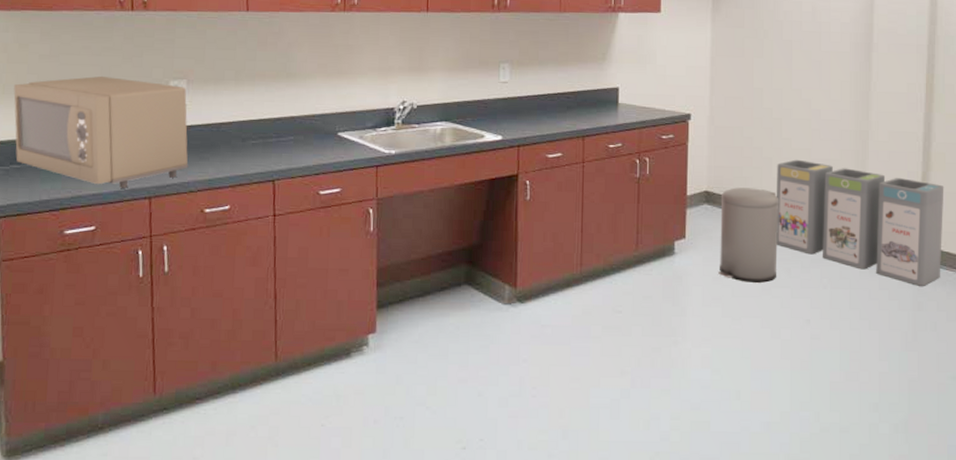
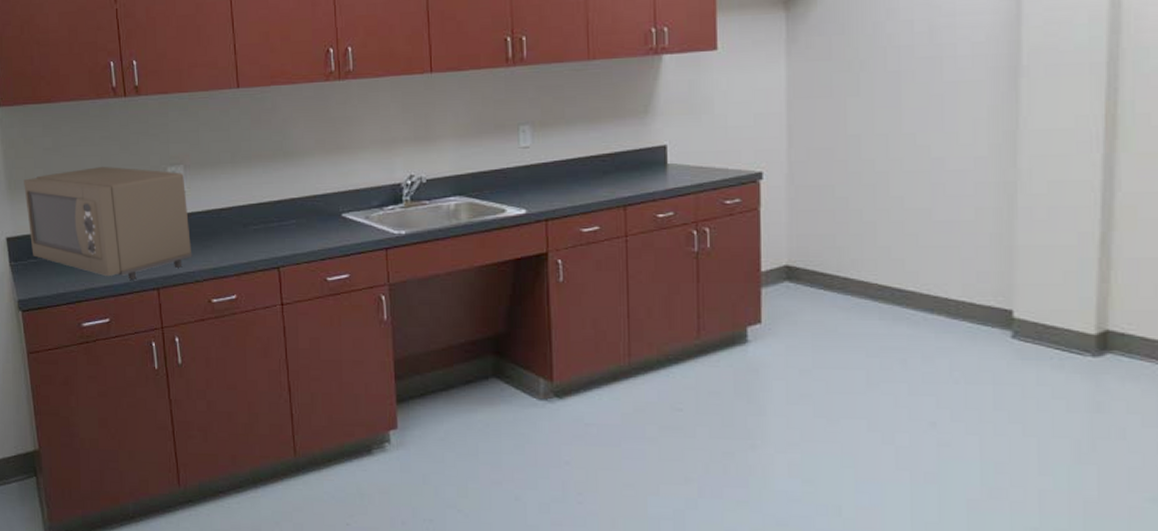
pedal bin: present [718,187,779,283] -> none [806,260,888,377]
recycling bin: present [776,159,944,286] -> none [883,222,1136,381]

